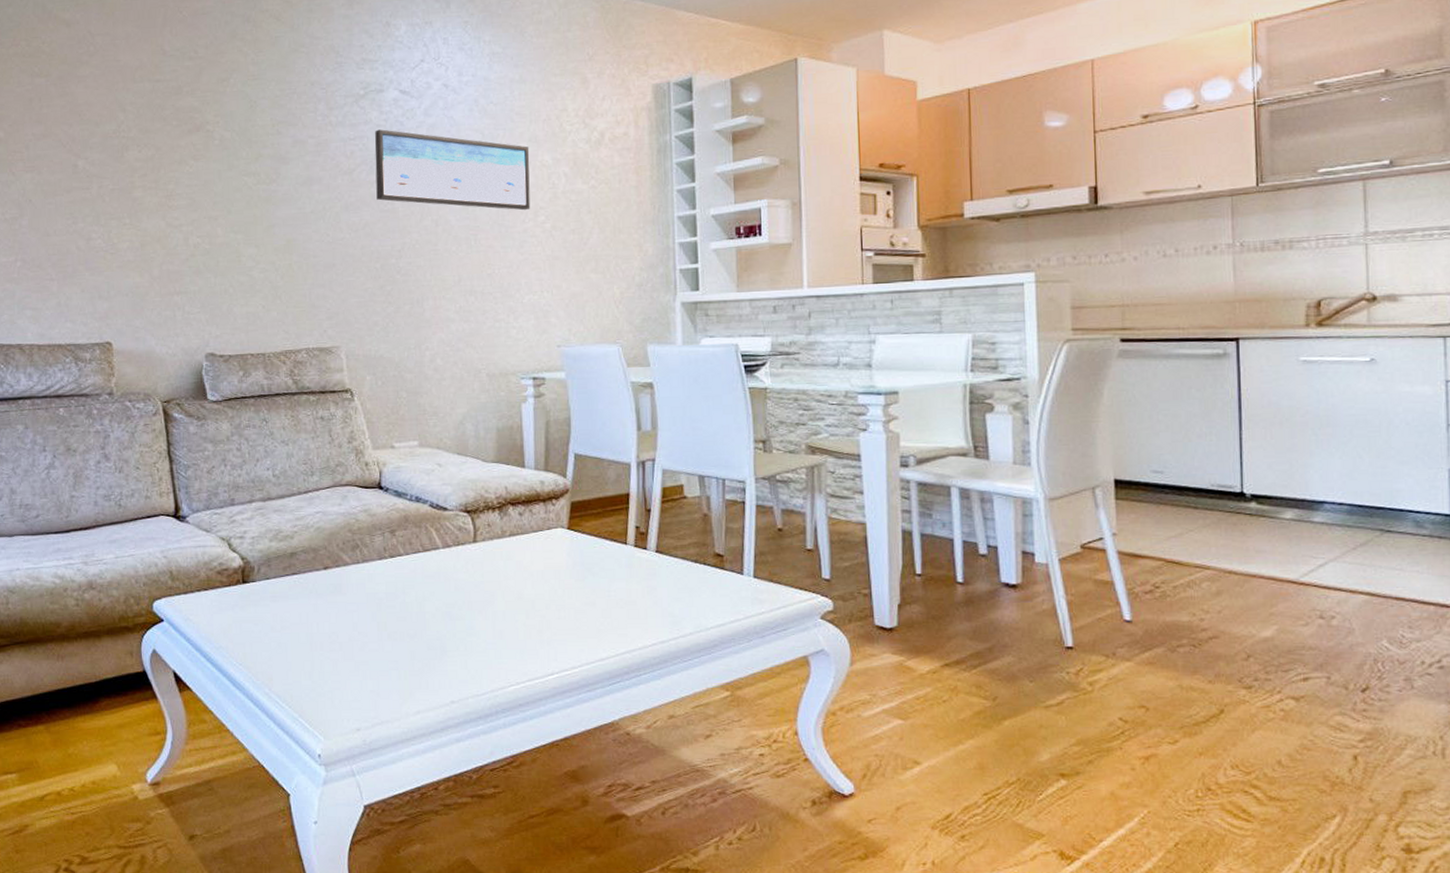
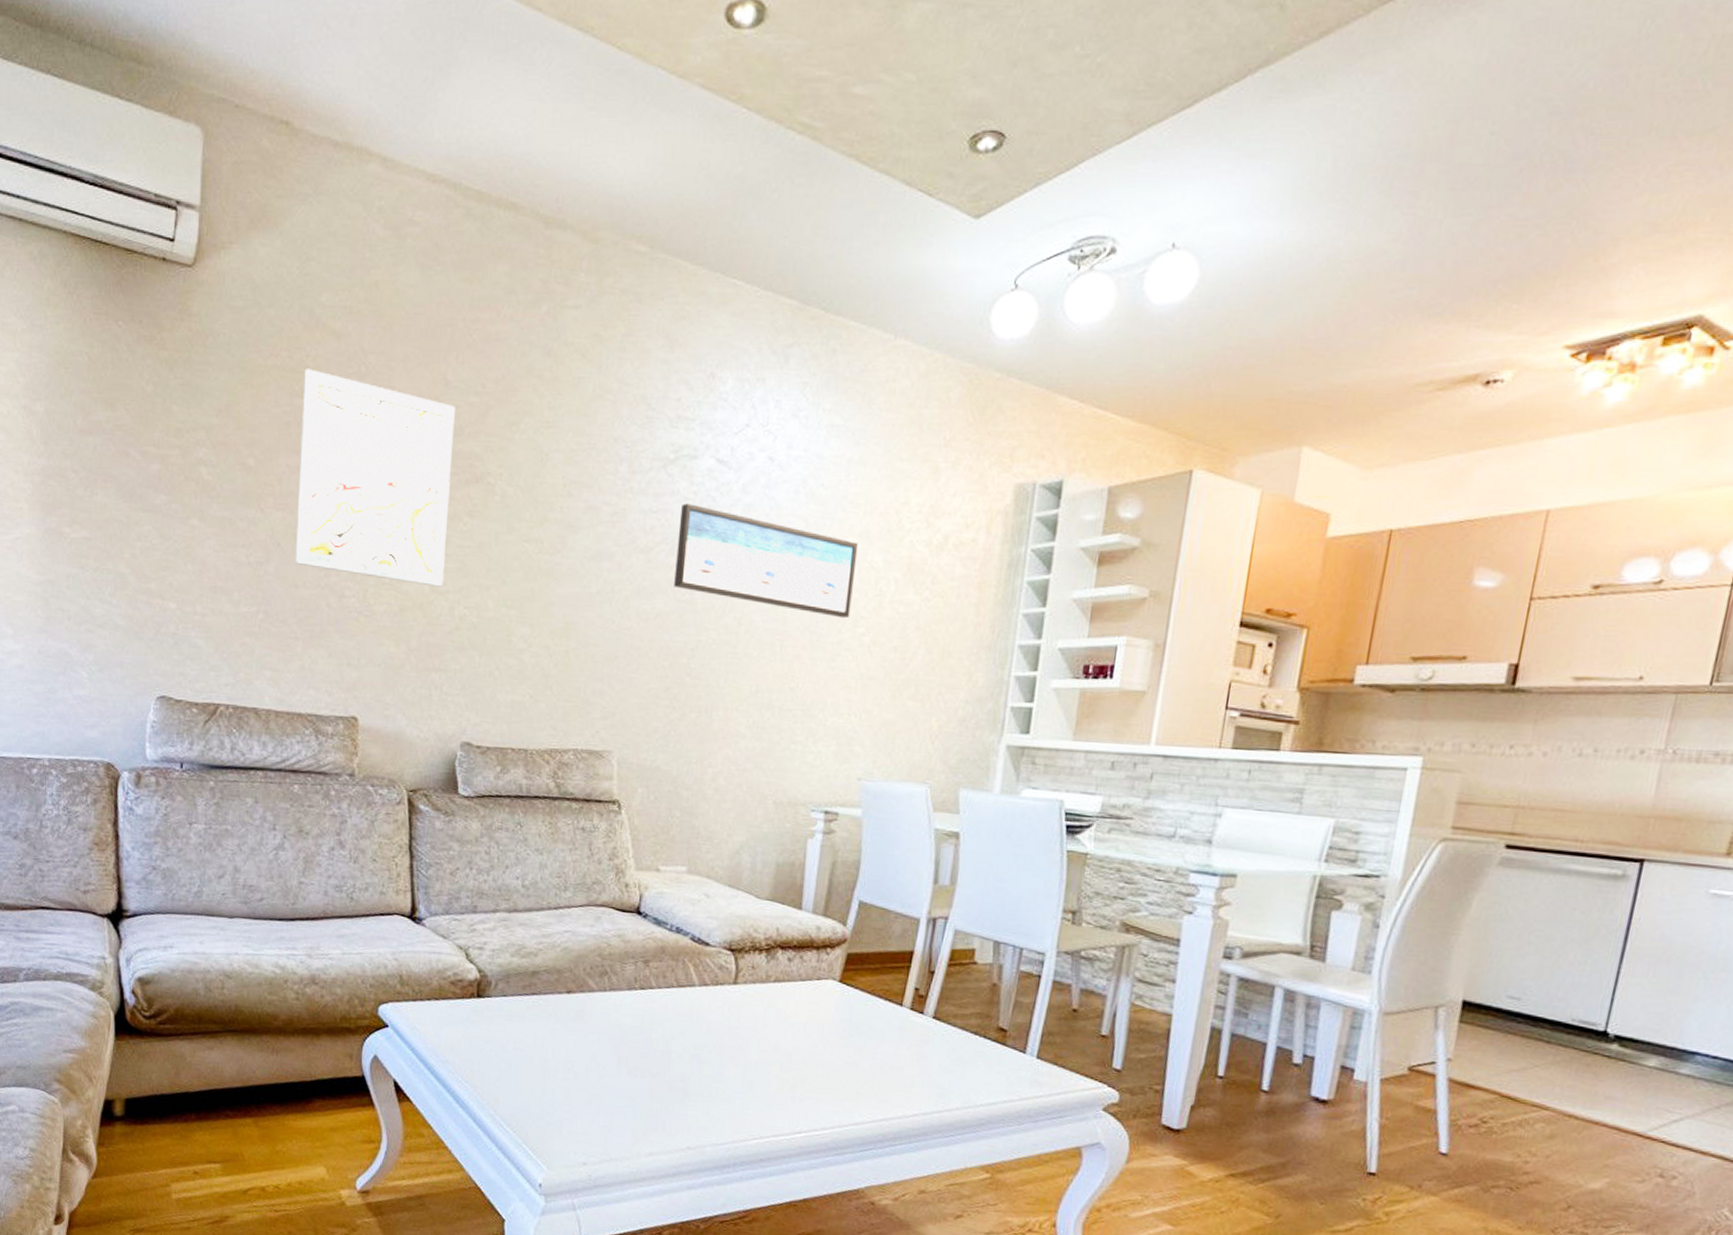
wall art: none [41,53,177,222] -> present [294,368,455,587]

